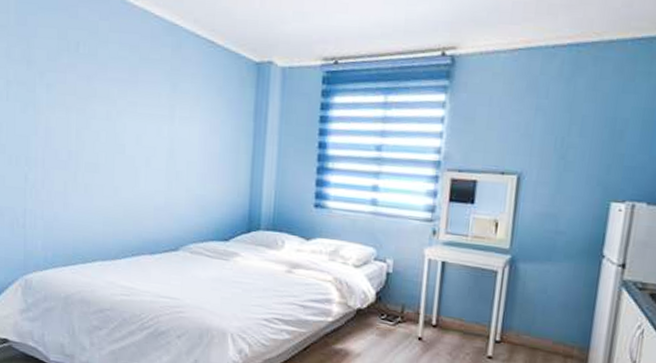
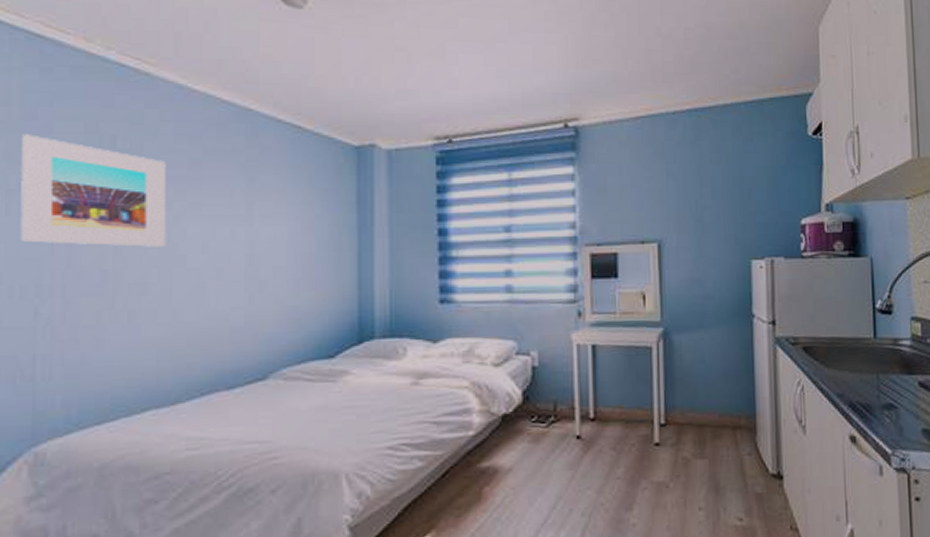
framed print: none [16,37,113,136] -> present [20,134,167,247]

